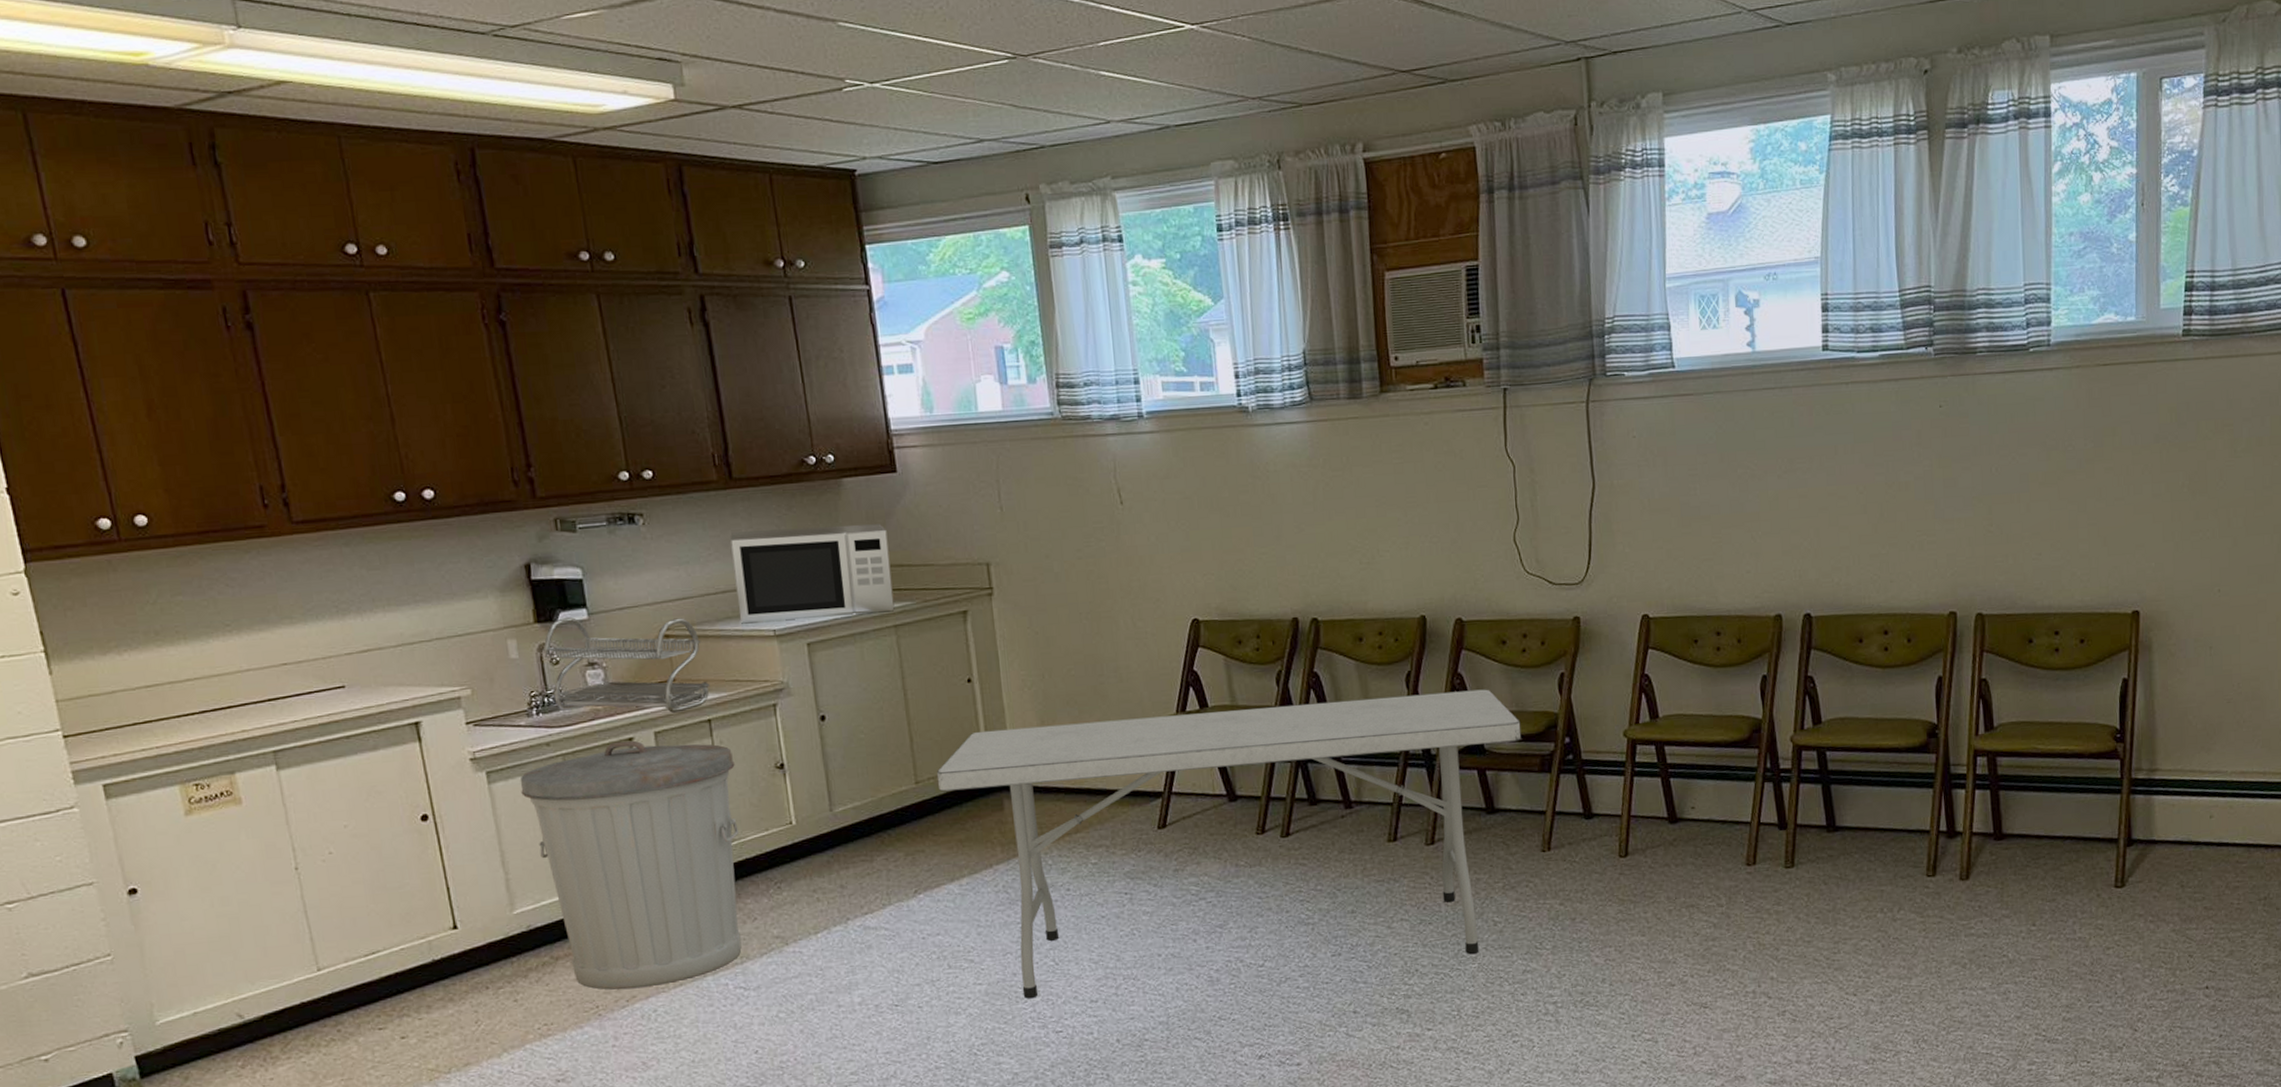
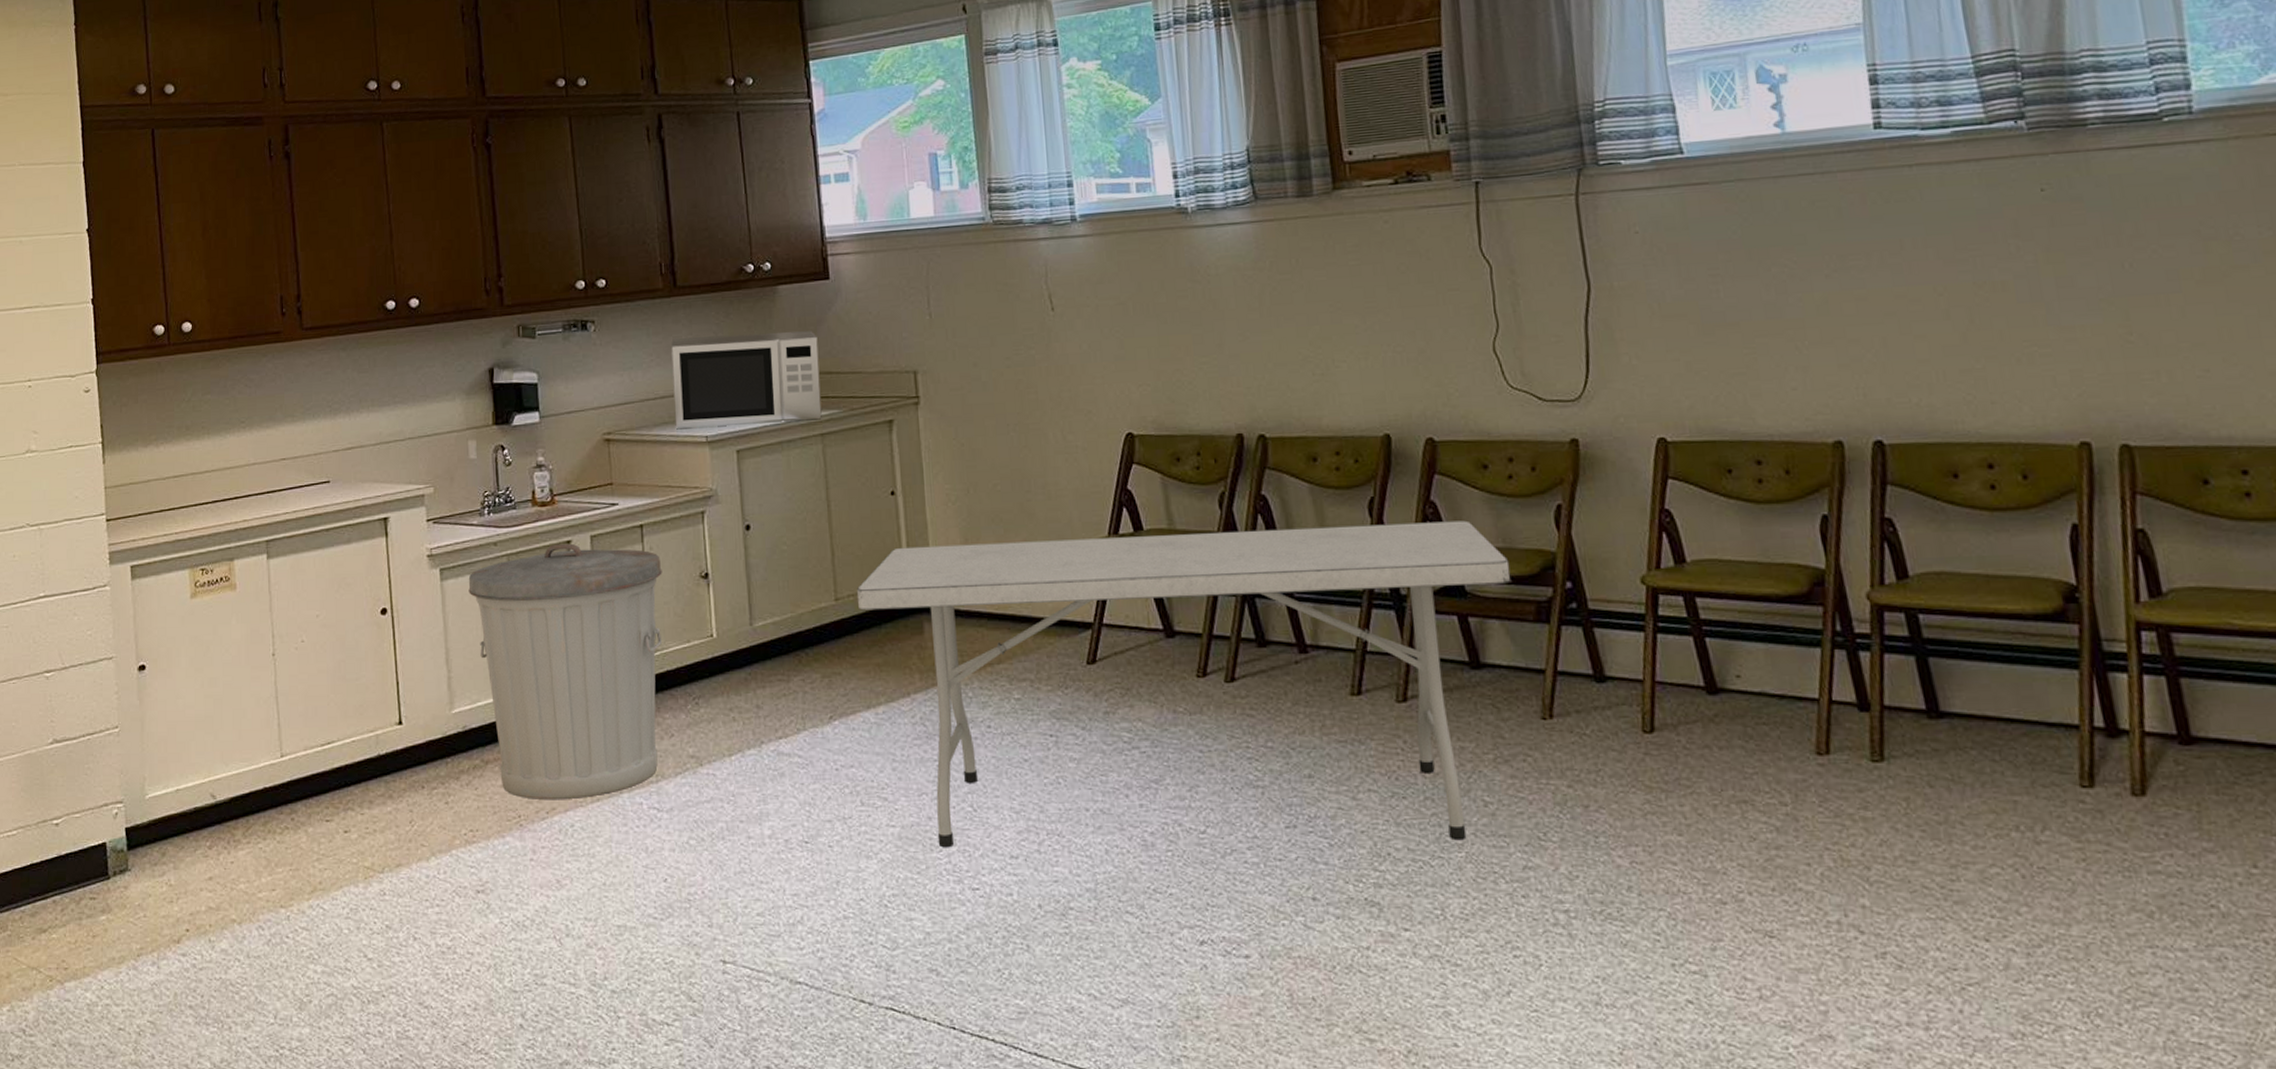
dish rack: present [541,617,711,713] -> none [496,420,645,517]

